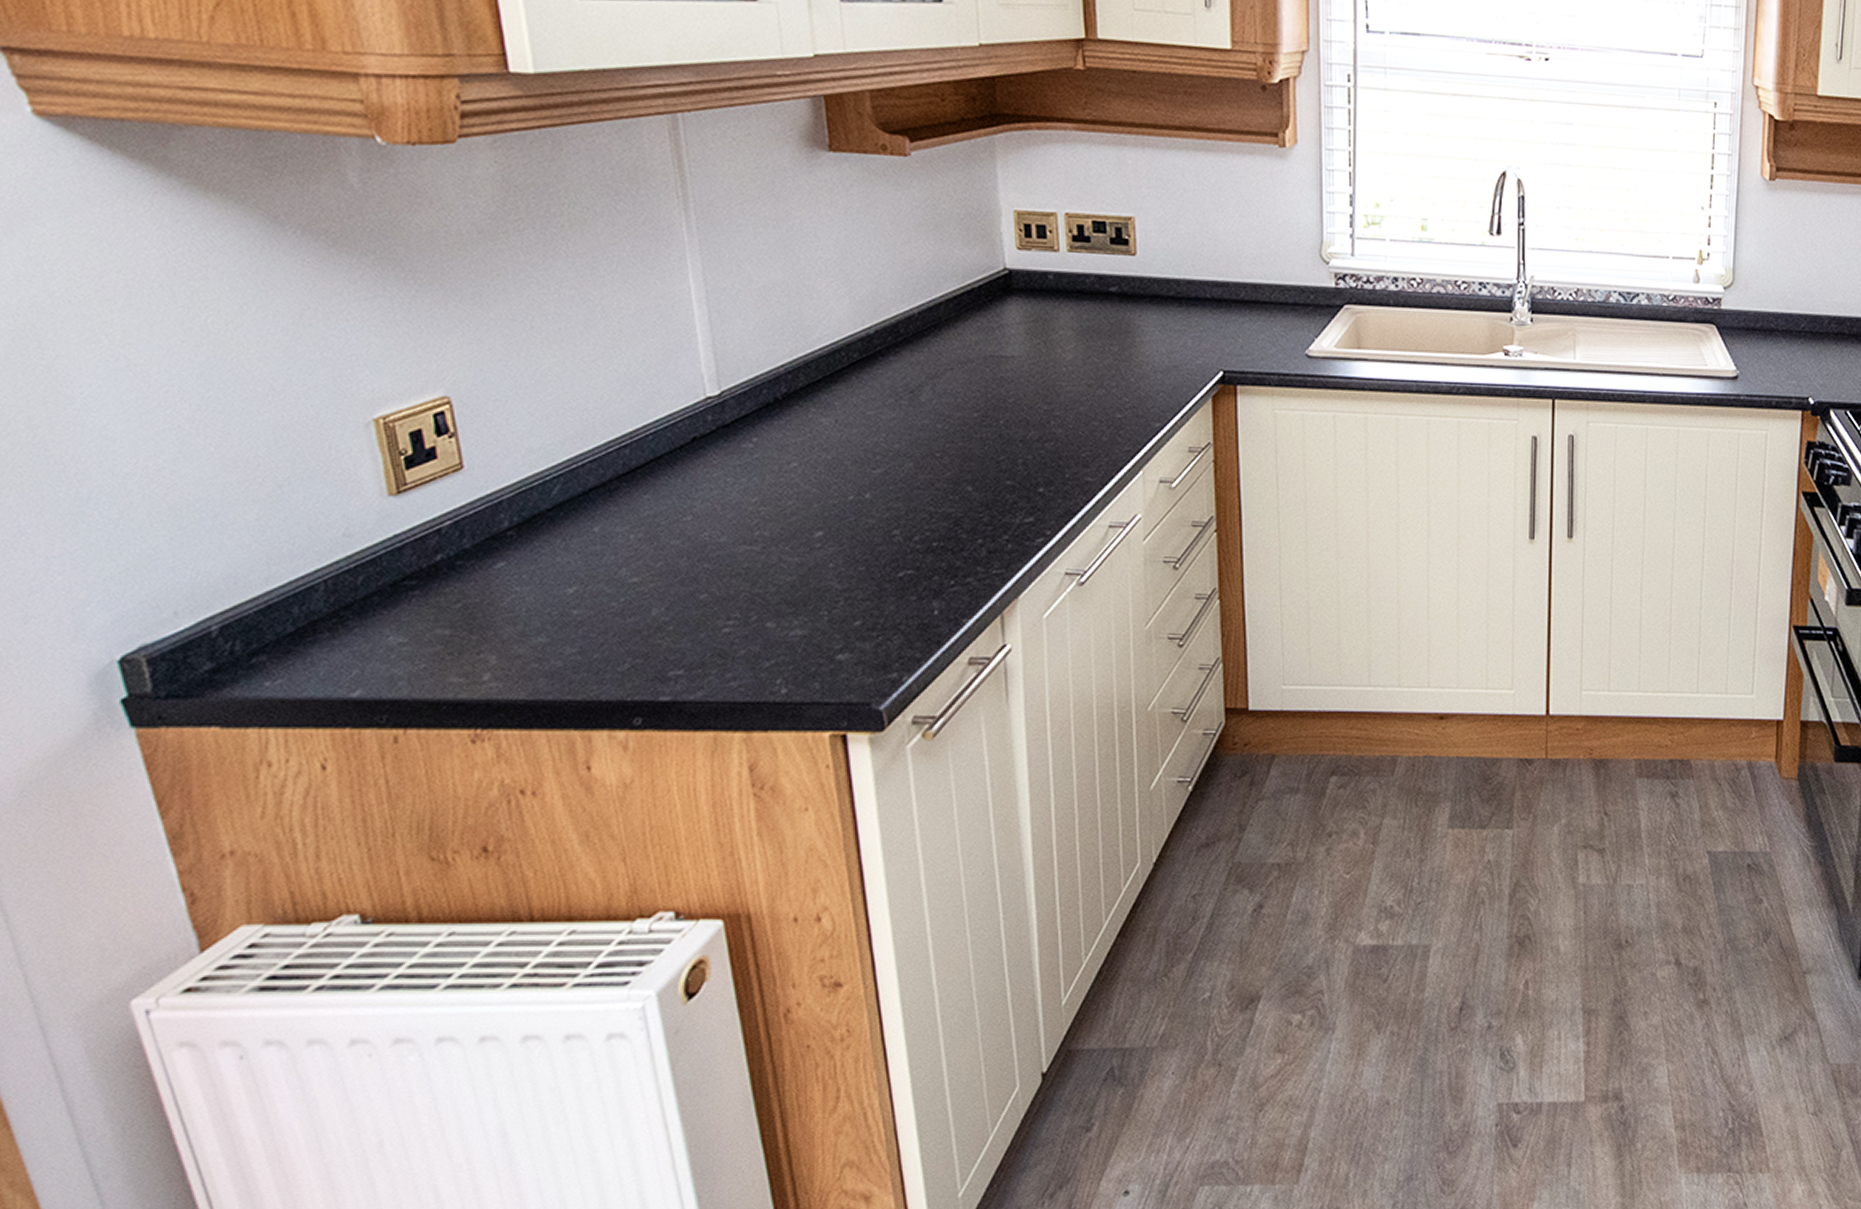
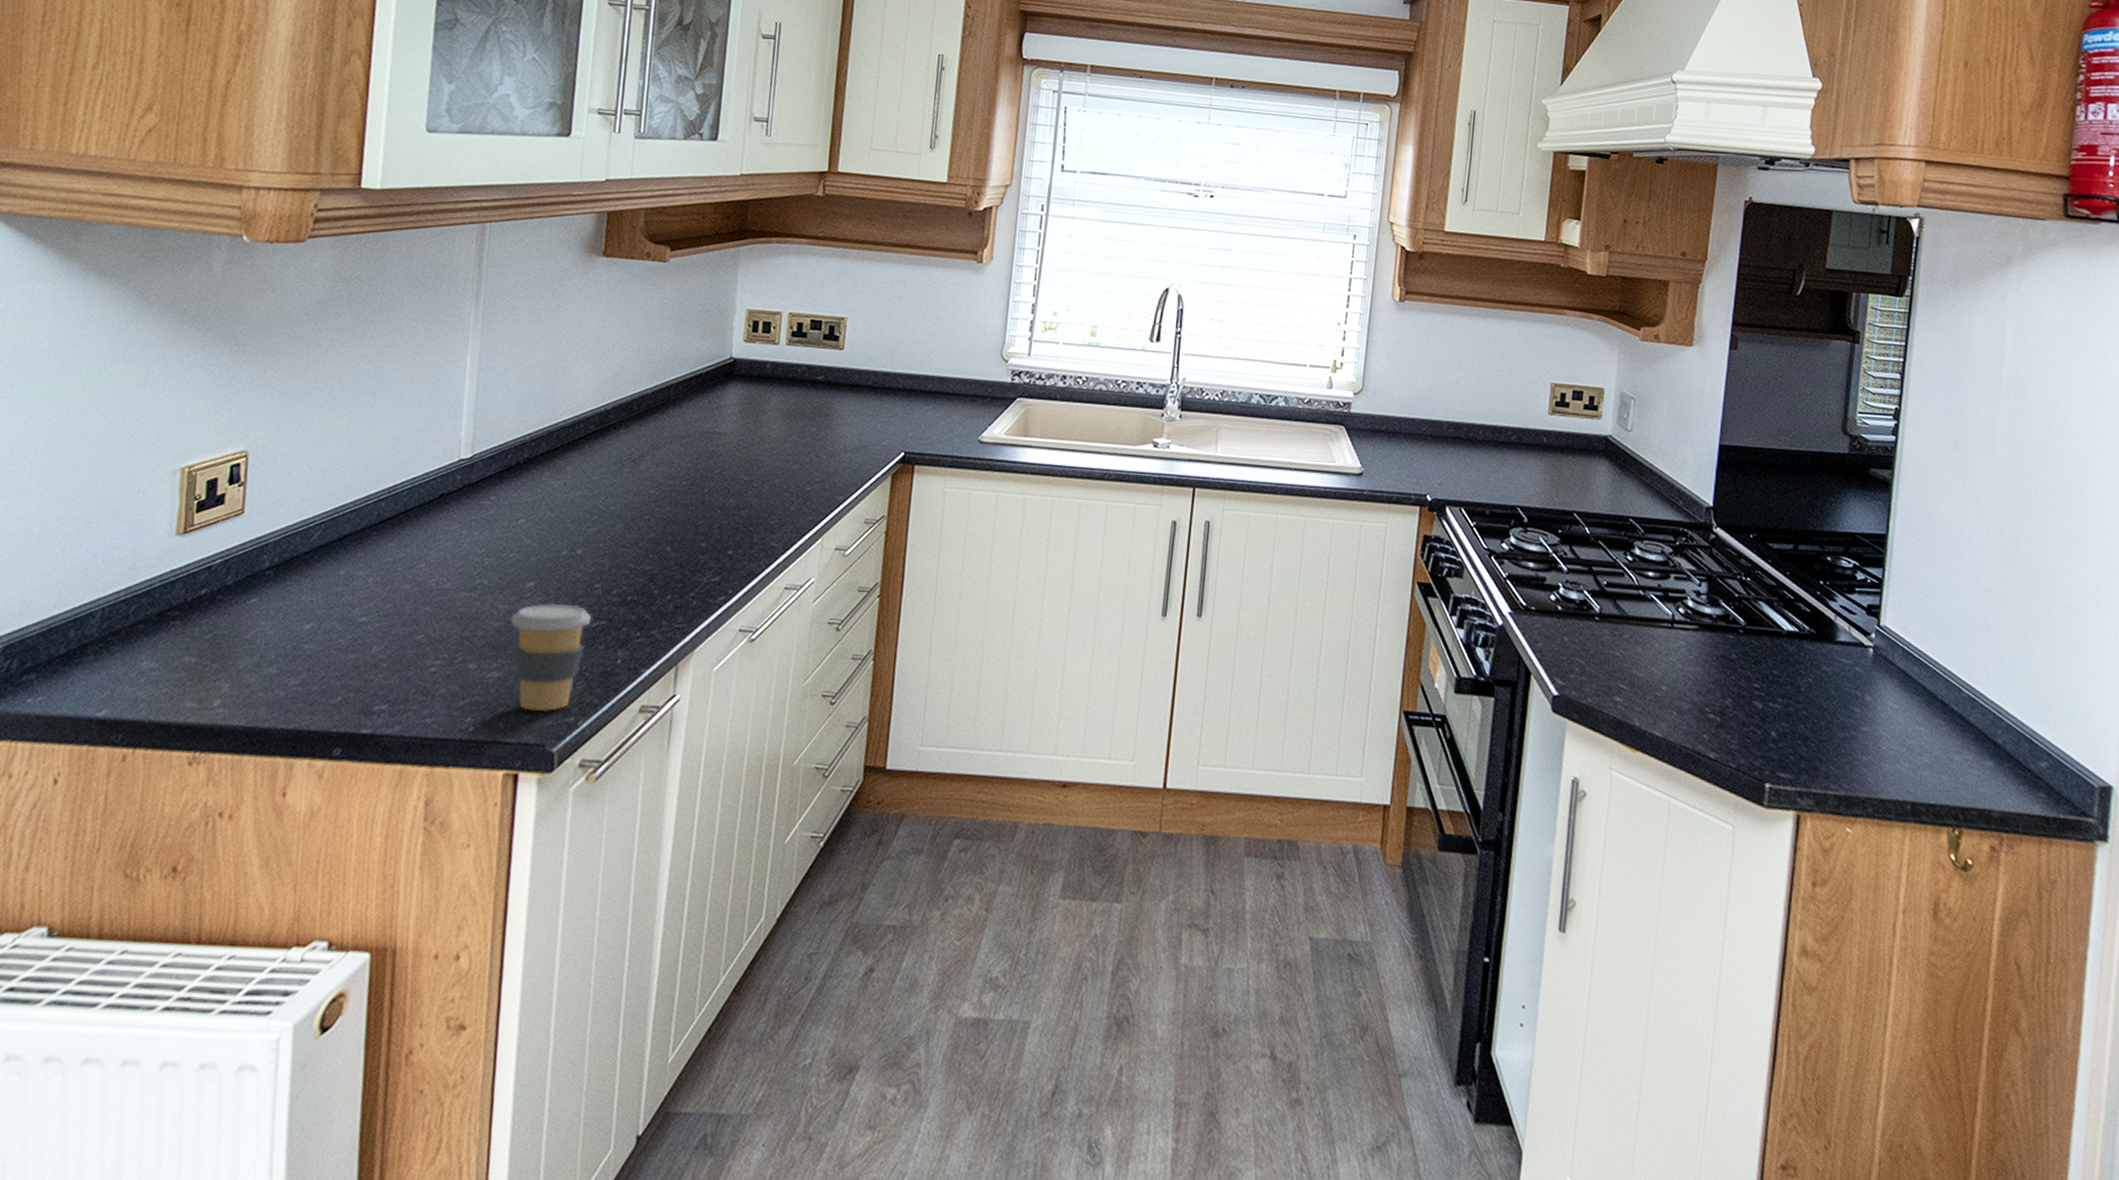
coffee cup: none [804,553,897,669] -> present [510,603,592,712]

